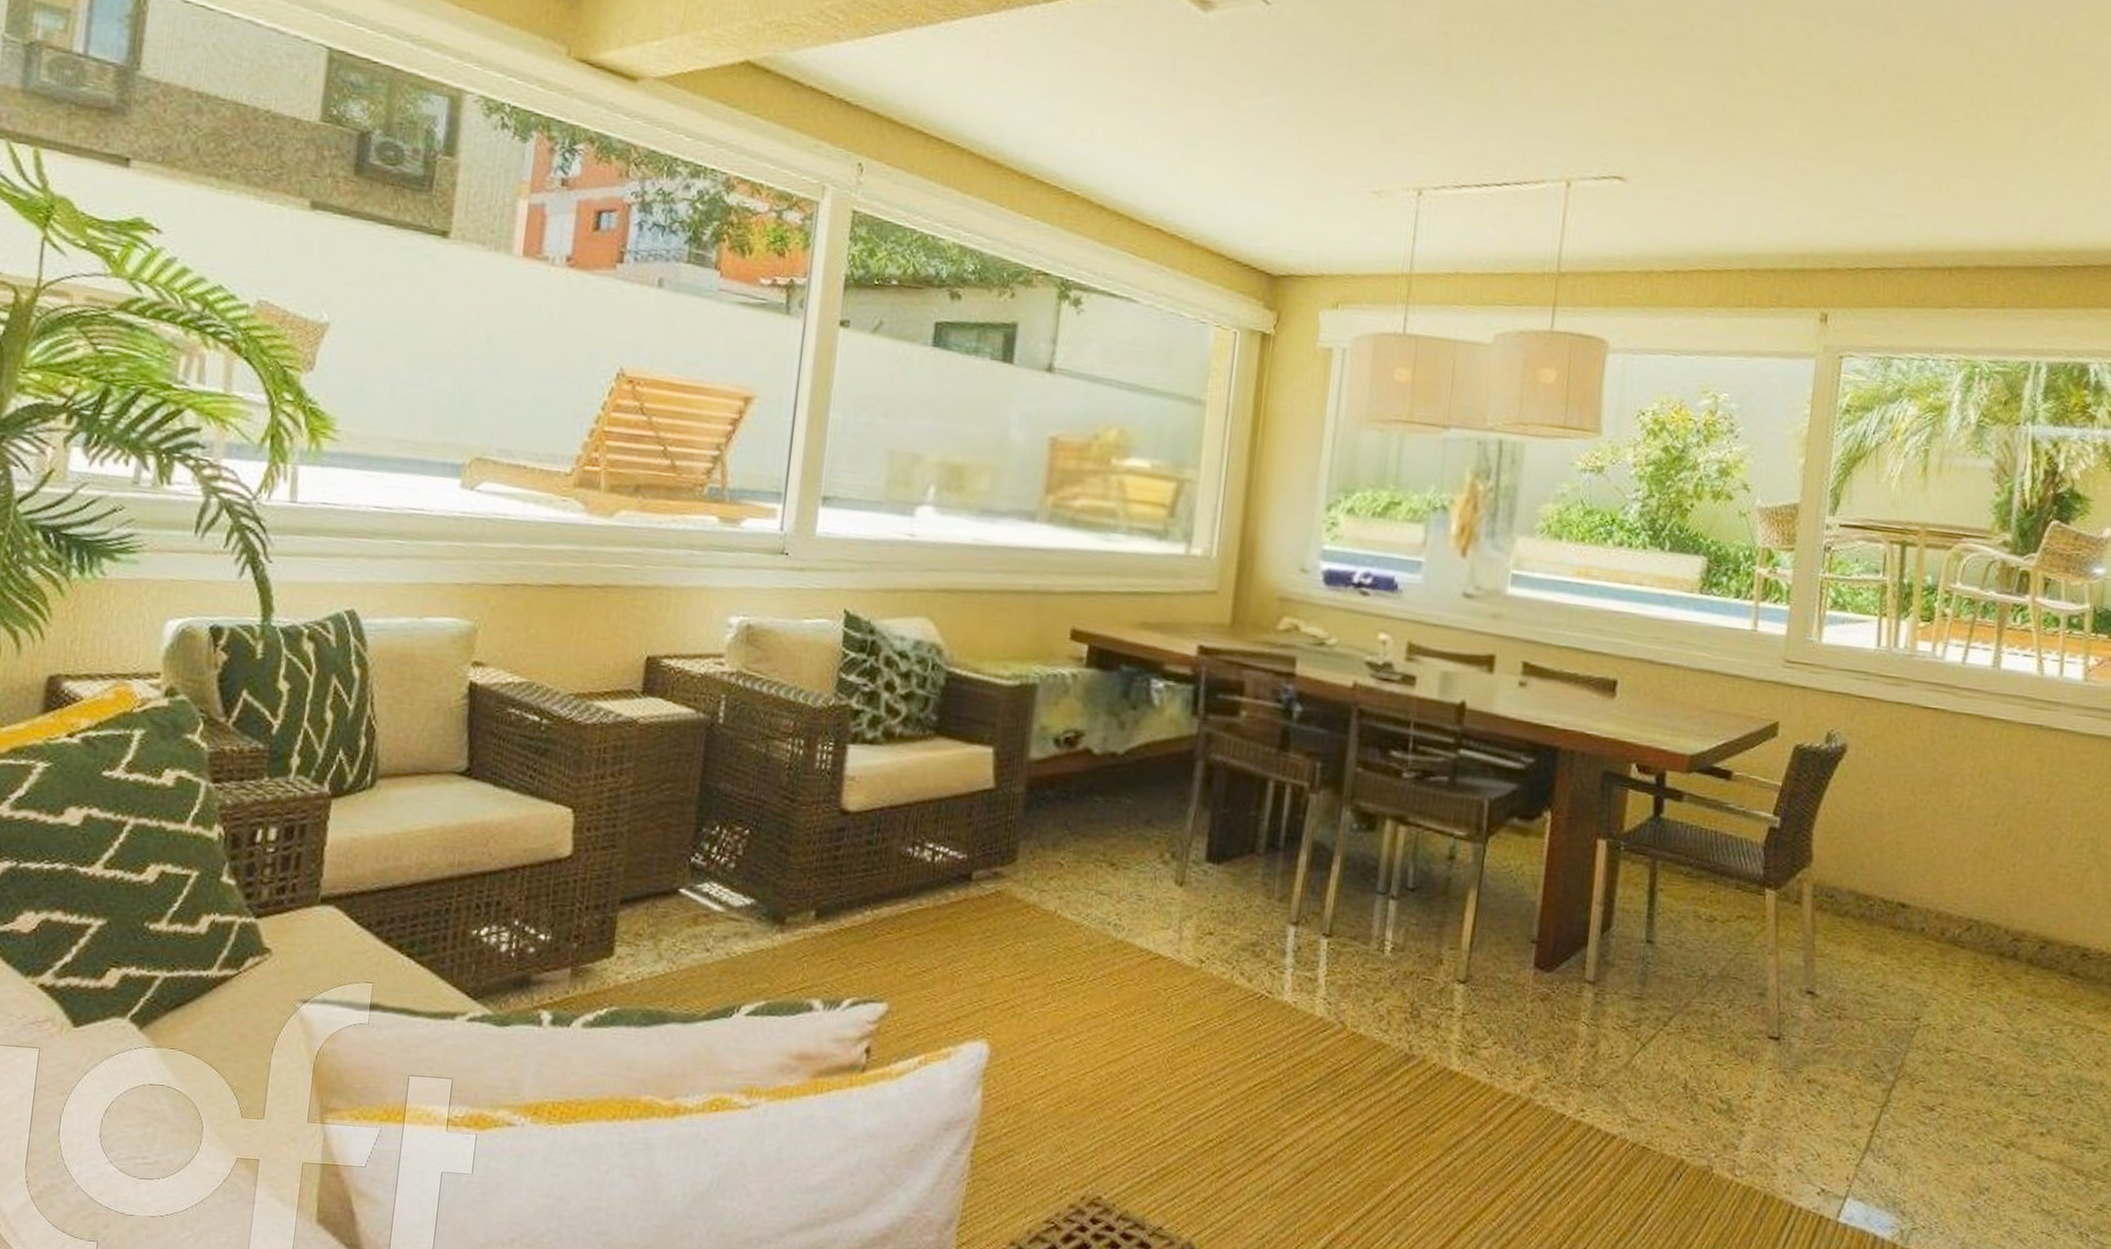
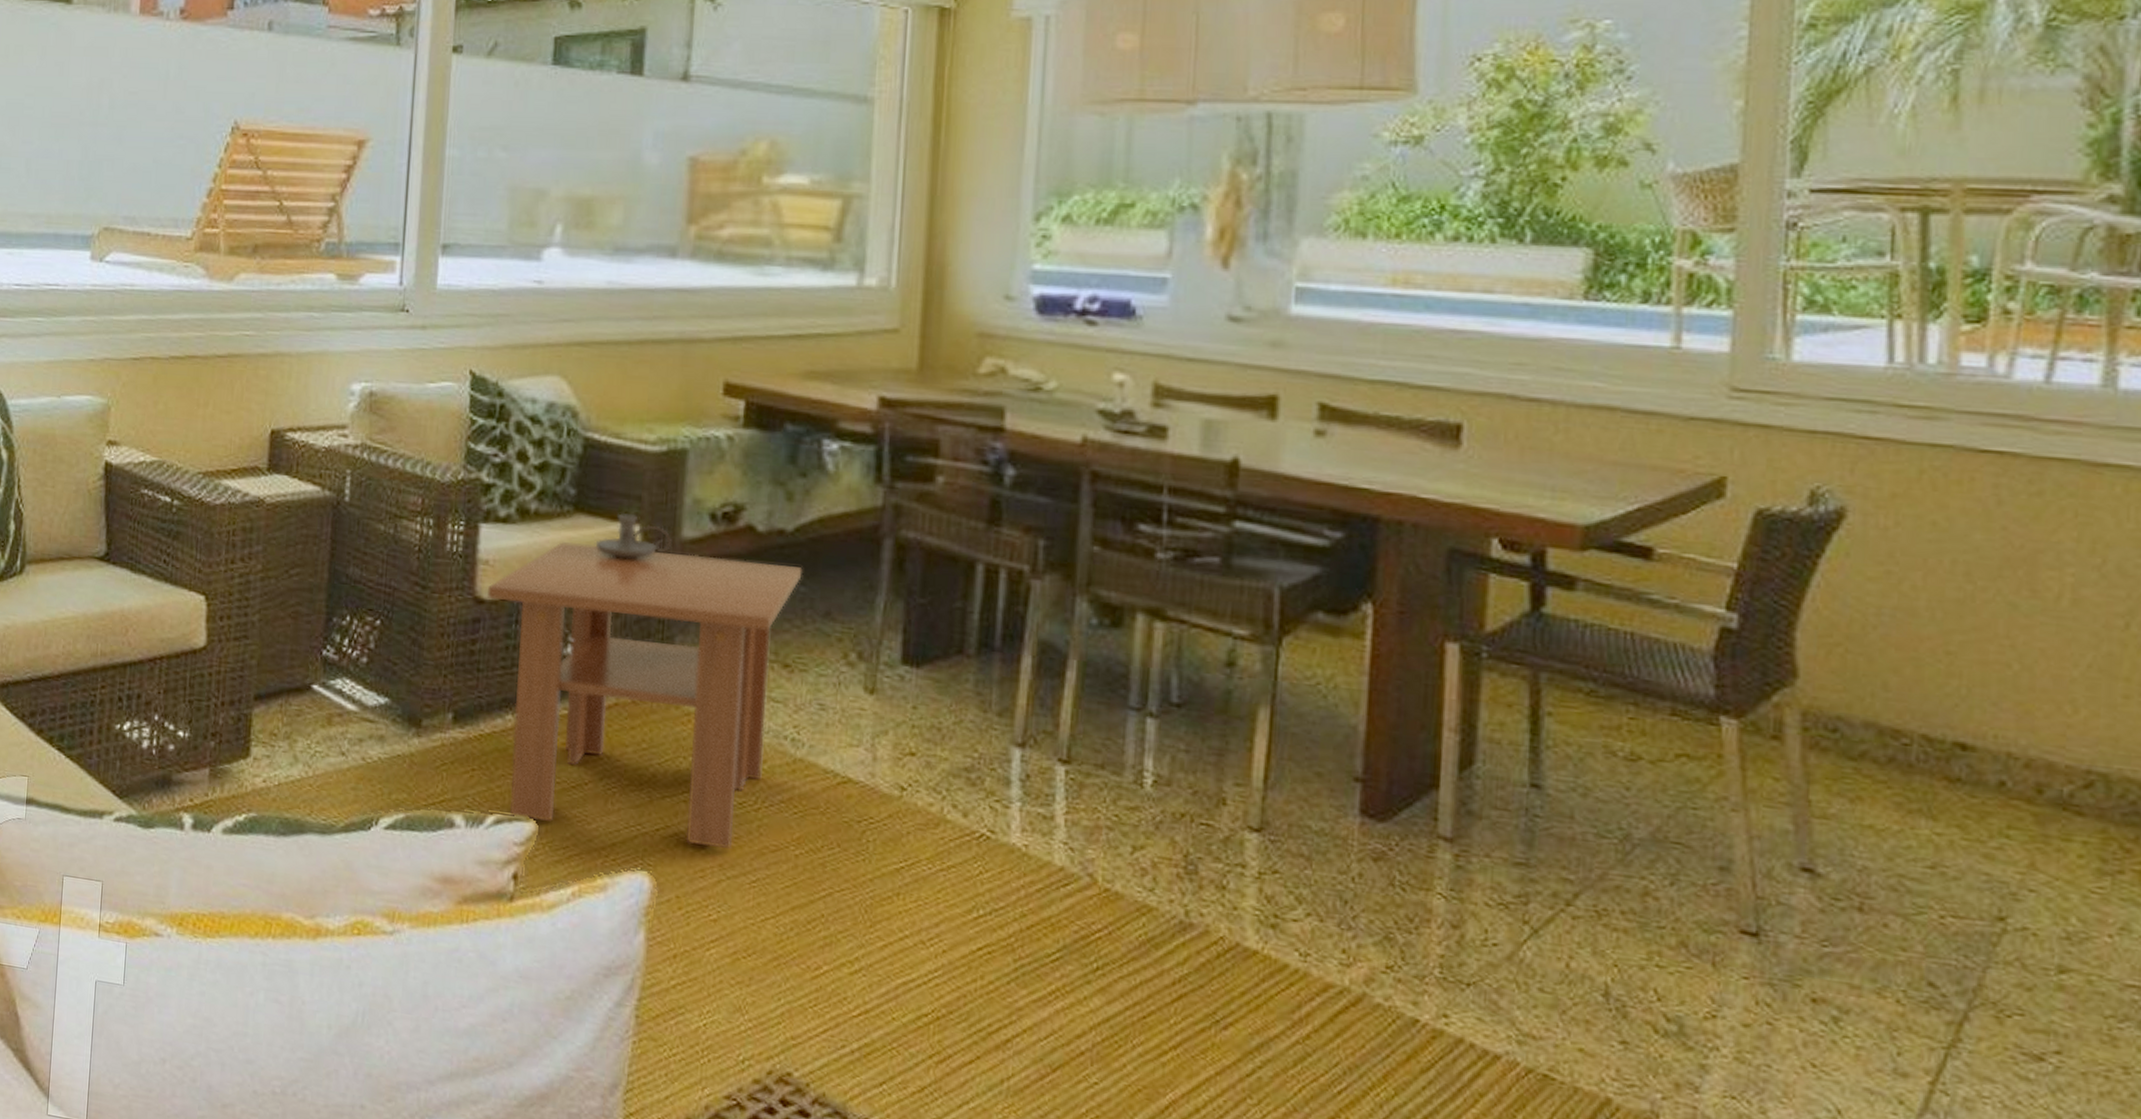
coffee table: none [851,761,1130,1018] -> present [486,542,803,850]
candle holder: none [953,737,1021,776] -> present [595,513,672,559]

